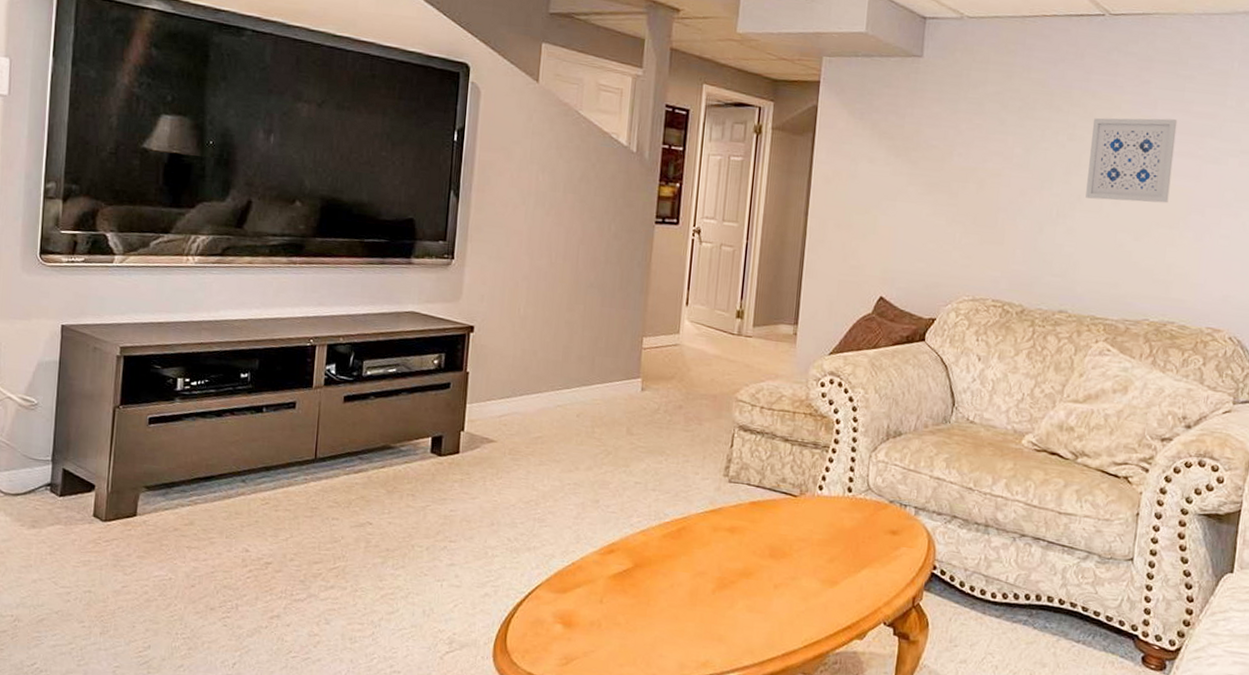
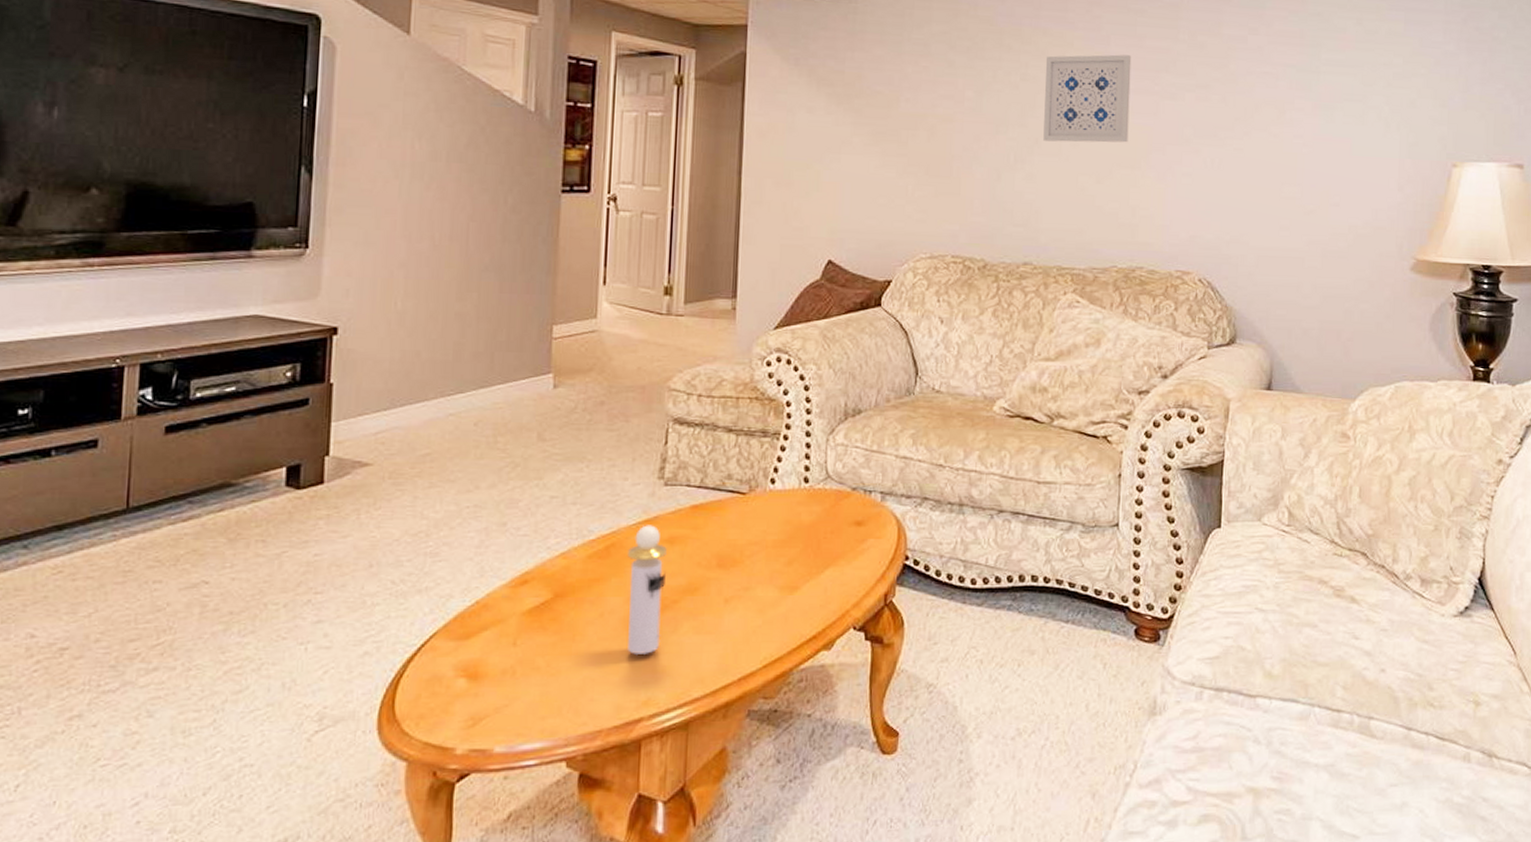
perfume bottle: none [692,514,728,624] -> present [628,525,667,654]

